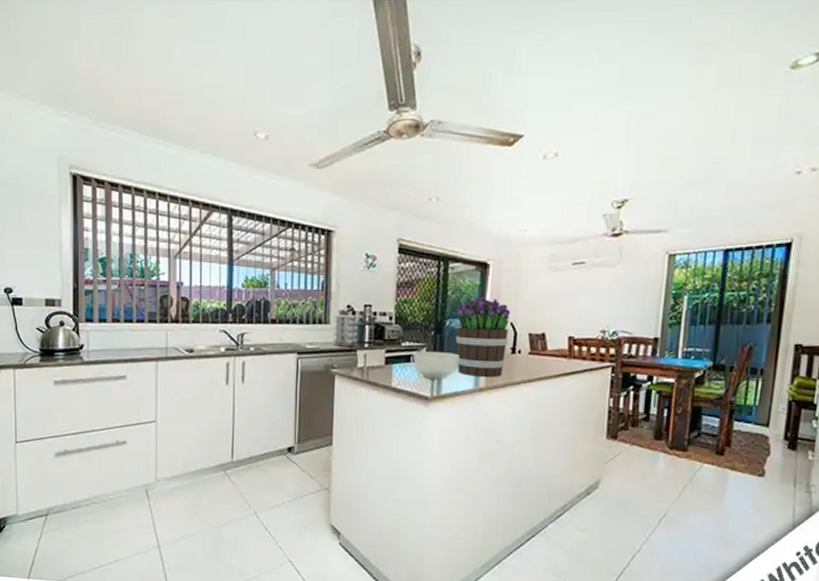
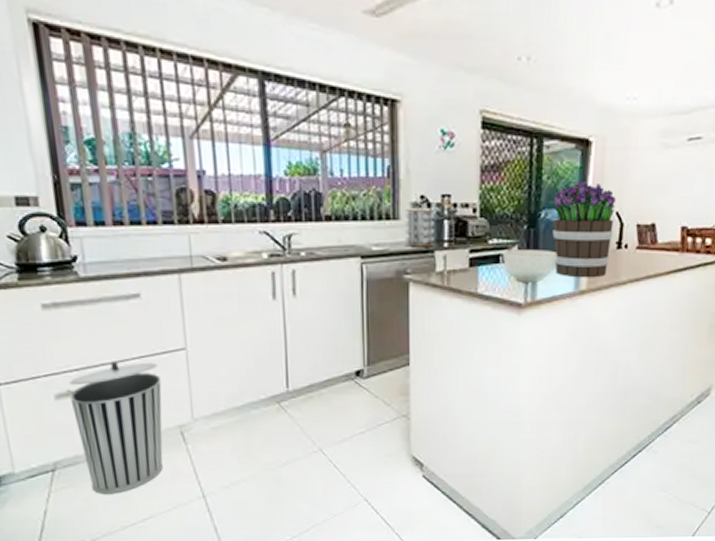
trash can: none [66,428,135,539] -> present [69,361,163,494]

